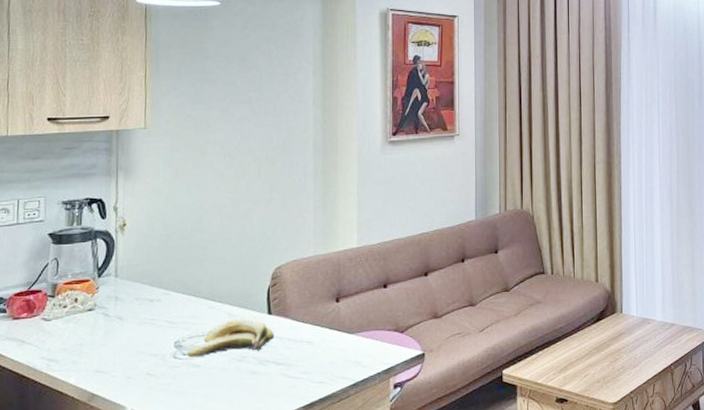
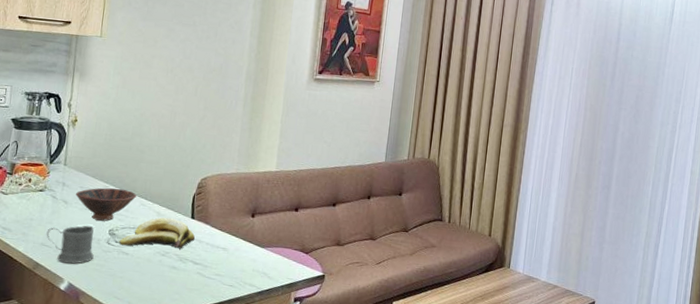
mug: none [100,340,159,389] -> present [46,225,94,264]
bowl: none [132,293,202,334] -> present [76,187,136,221]

